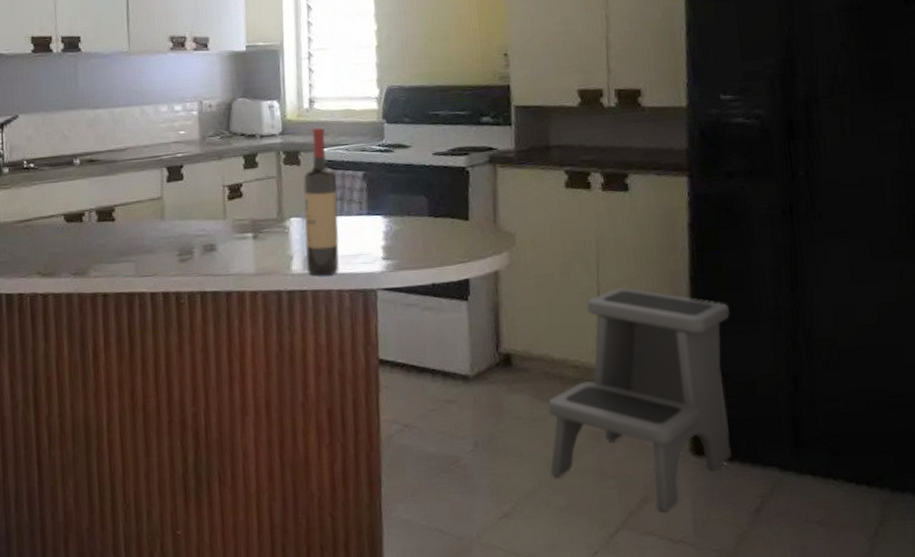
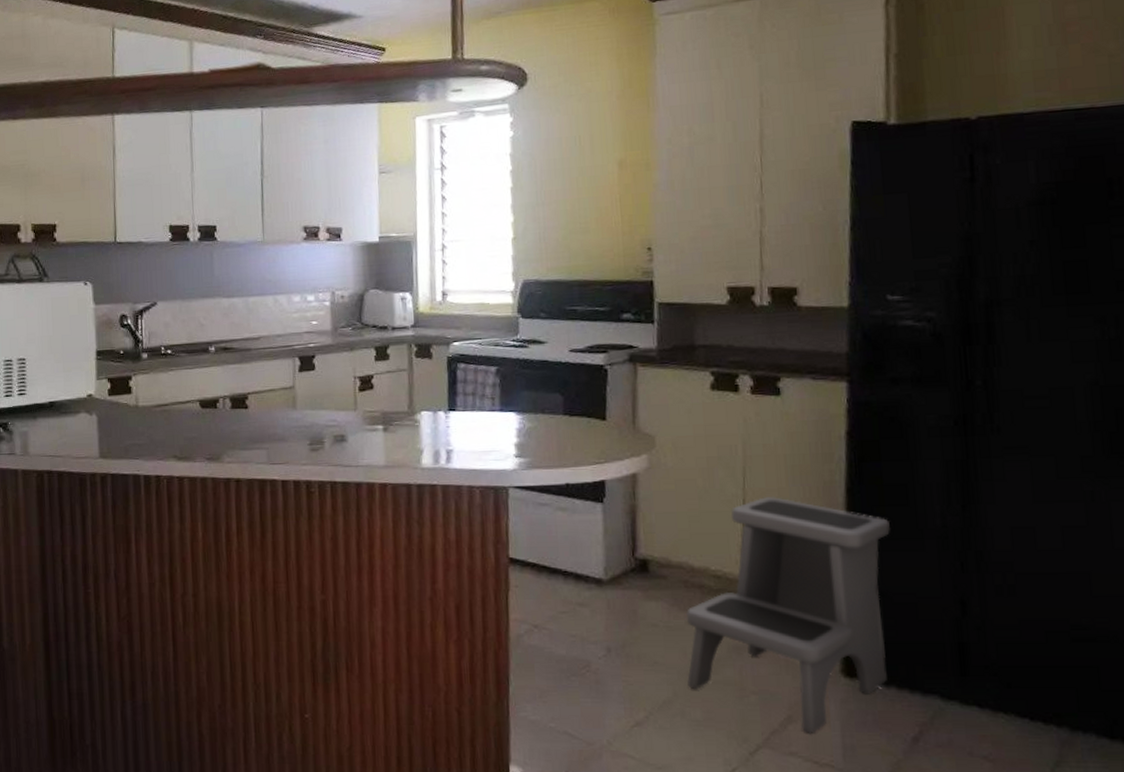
wine bottle: present [303,127,339,275] -> none [434,320,470,470]

